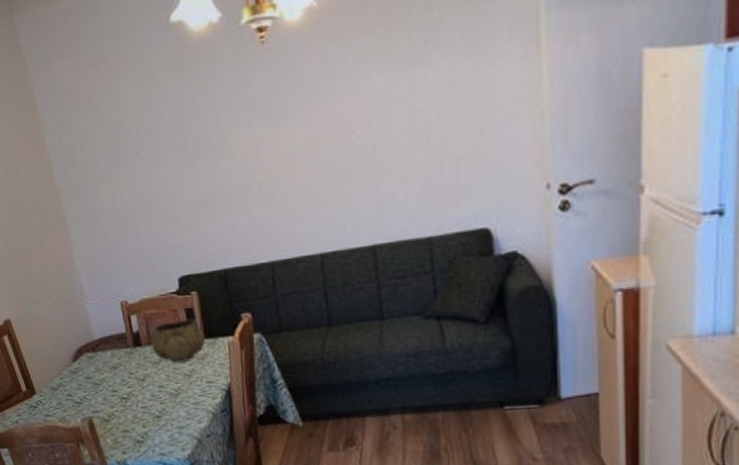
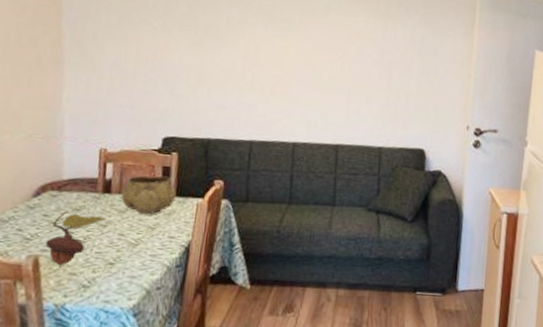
plant: none [94,370,142,426] -> present [45,211,106,268]

